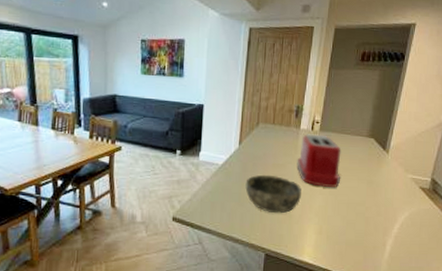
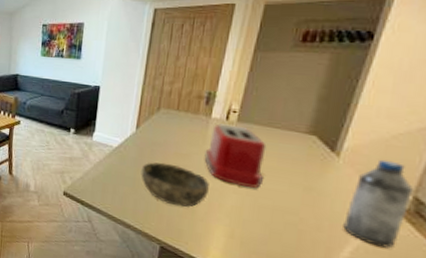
water bottle: none [393,153,431,220] -> present [343,159,413,248]

